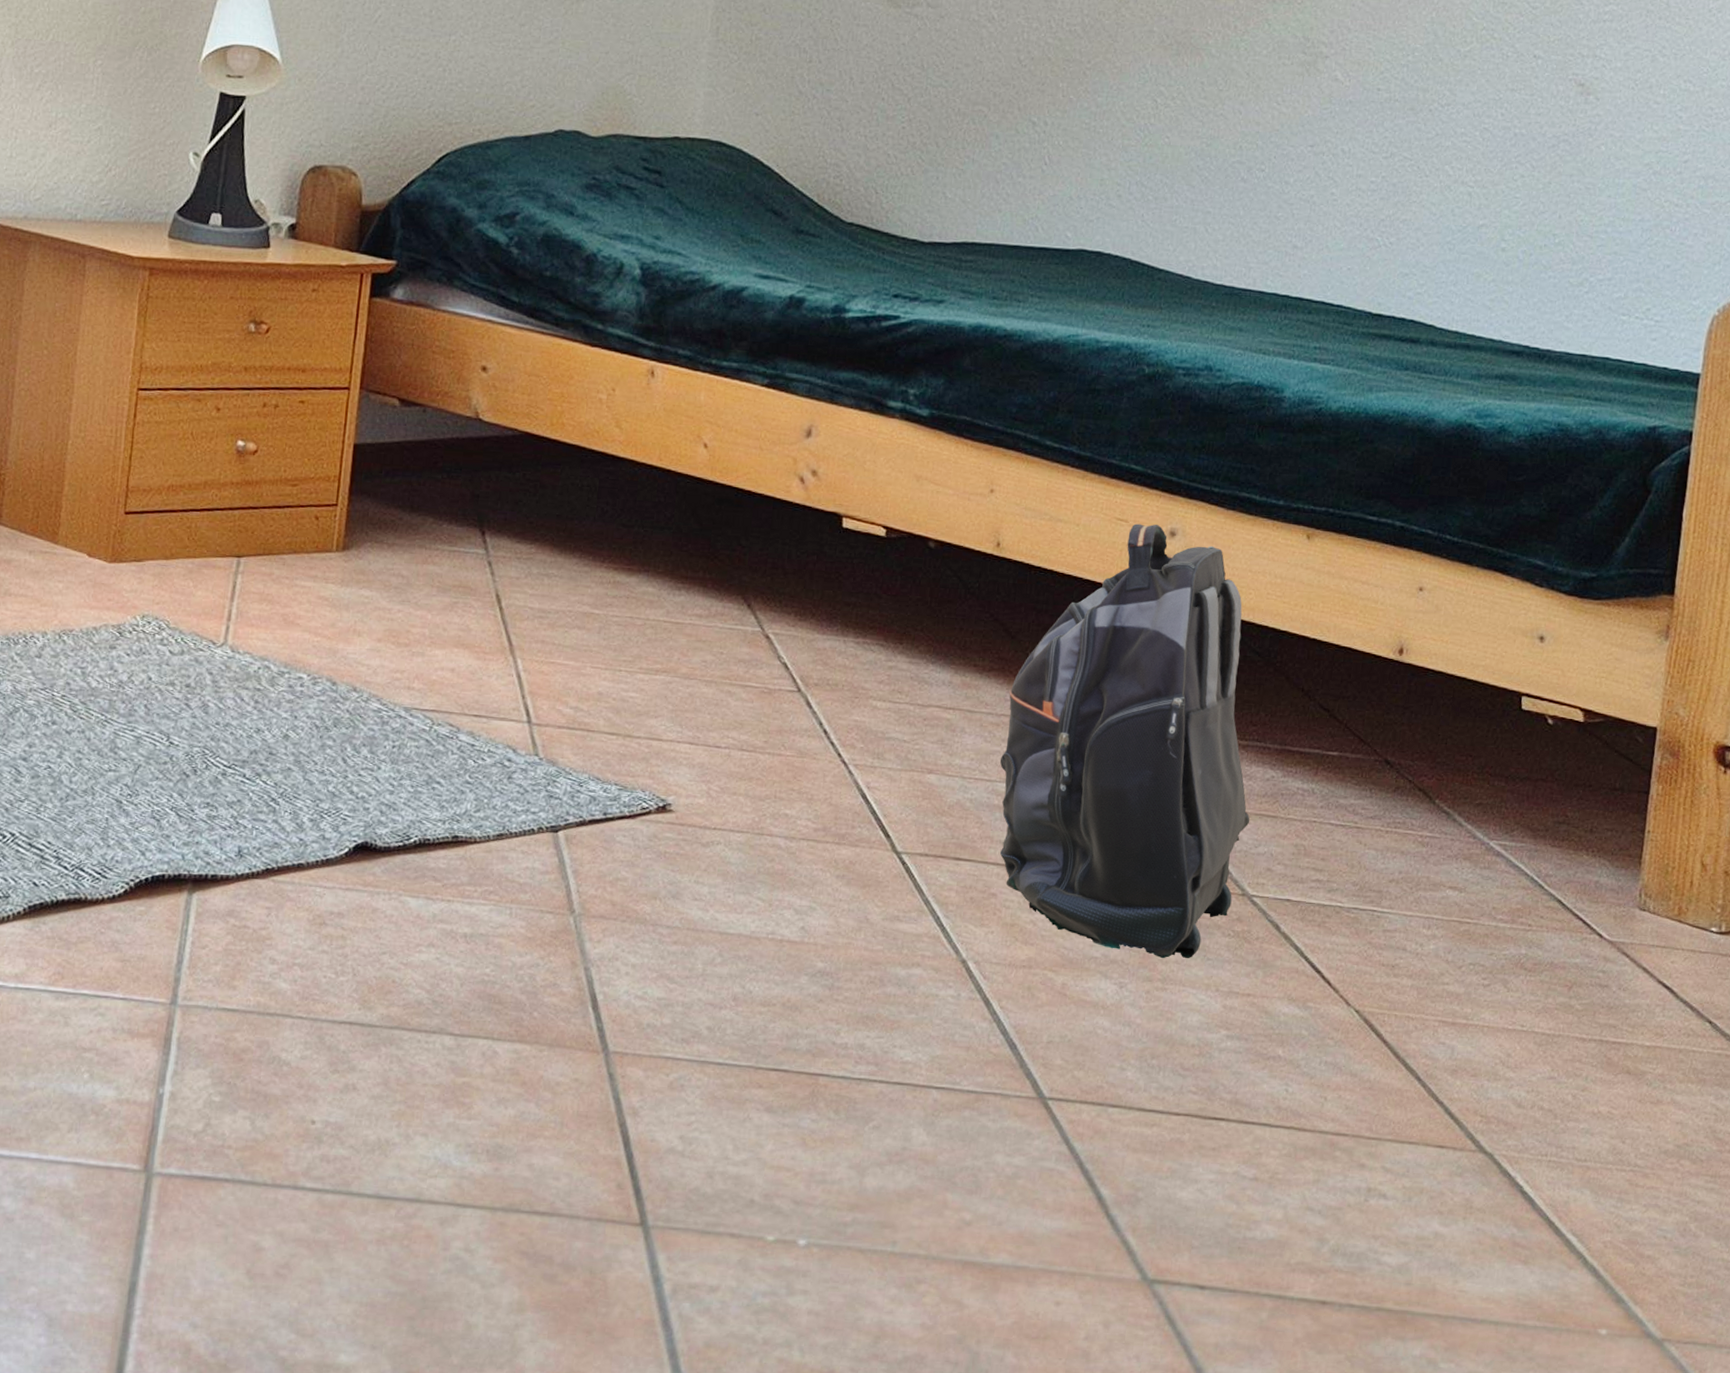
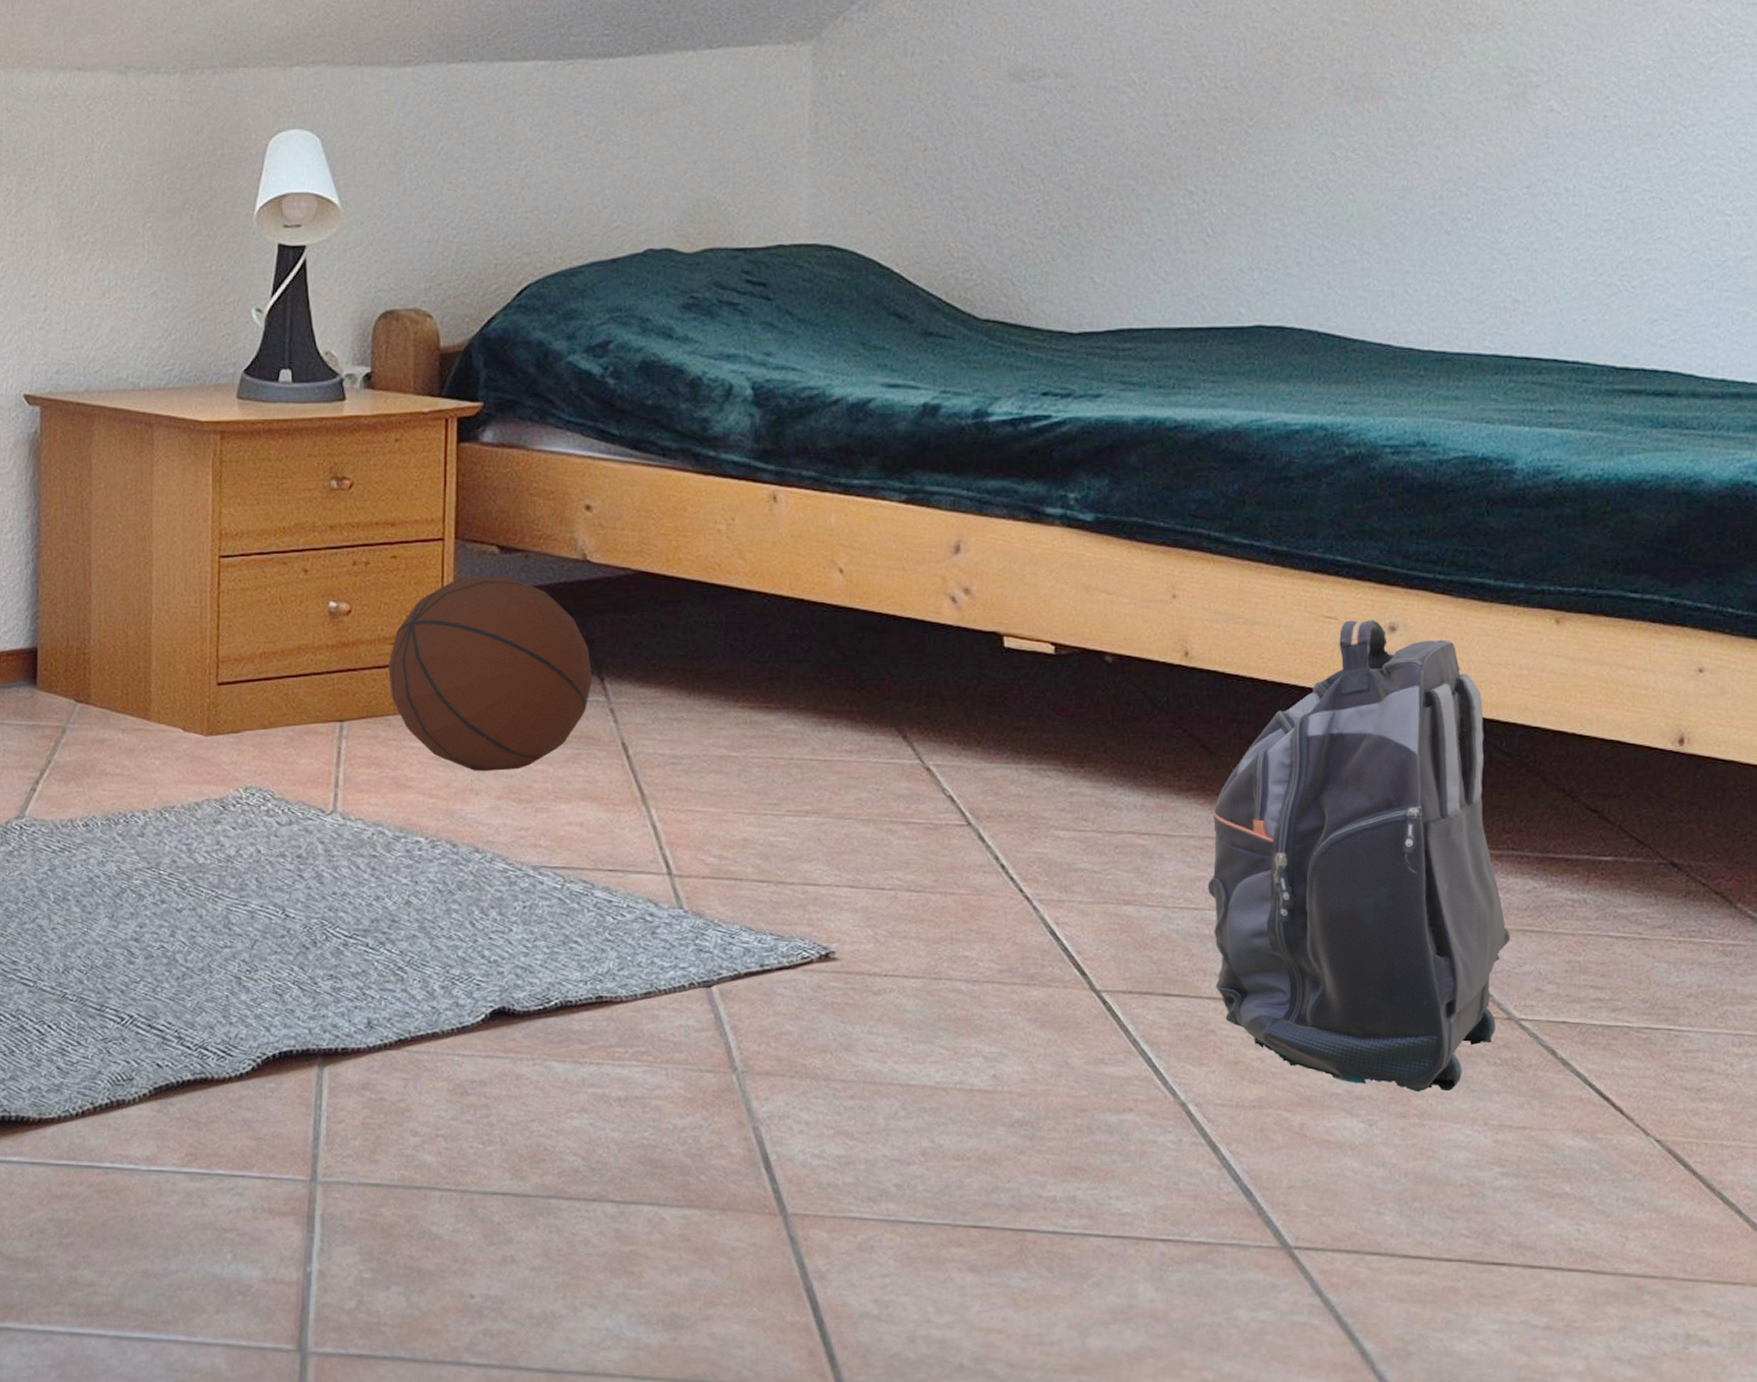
basketball: none [287,426,475,614] -> present [388,576,593,771]

